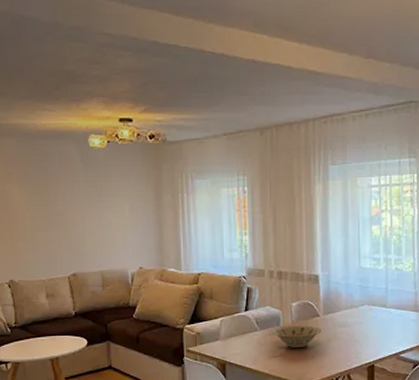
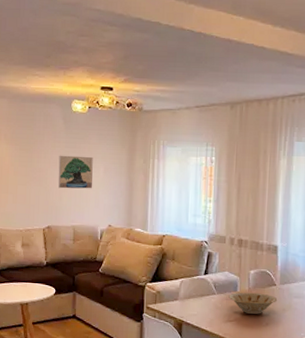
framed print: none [79,195,119,232] -> present [58,155,93,189]

